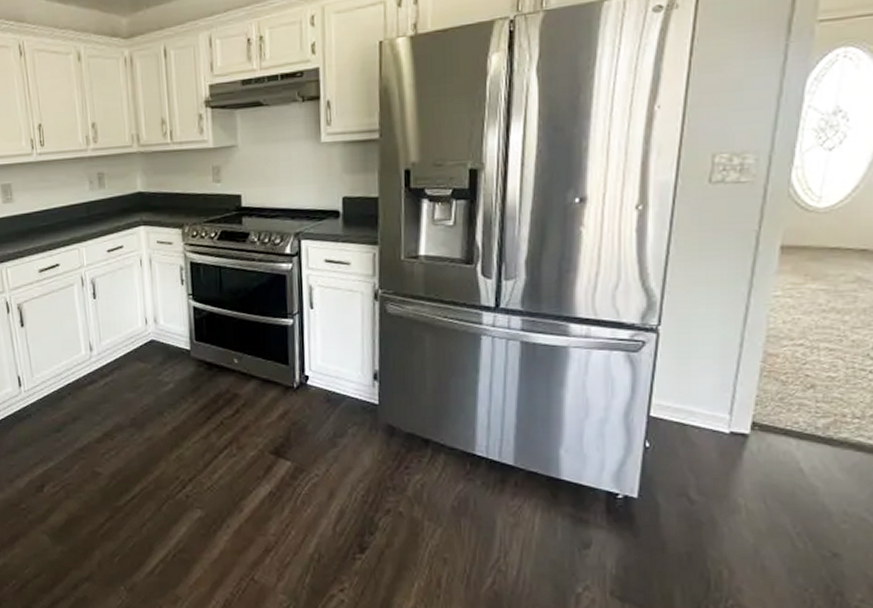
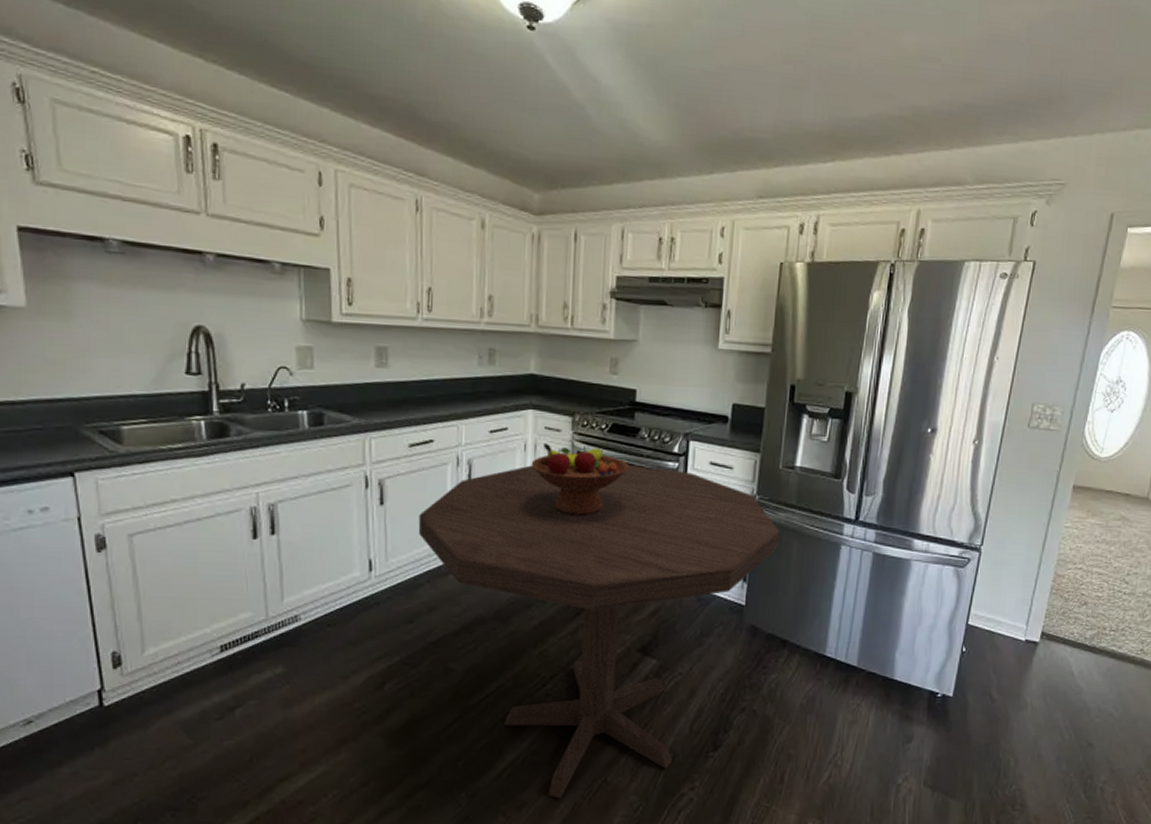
dining table: none [54,269,409,595] -> present [418,464,779,799]
fruit bowl: none [148,256,243,324] -> present [531,442,630,515]

